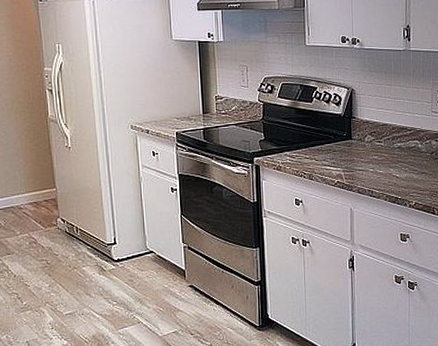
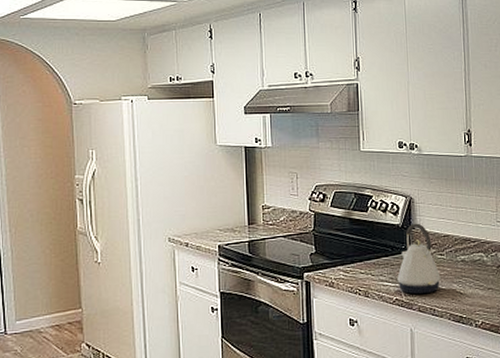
kettle: none [339,113,379,178] -> present [397,223,441,295]

